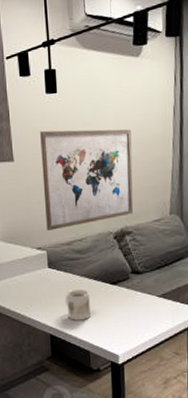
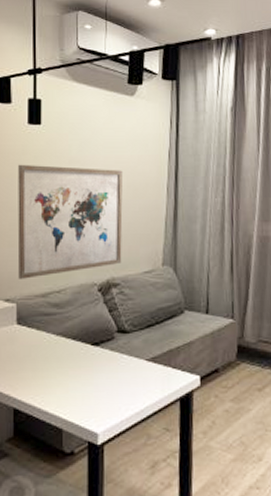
mug: present [65,288,91,321] -> none [36,350,66,390]

